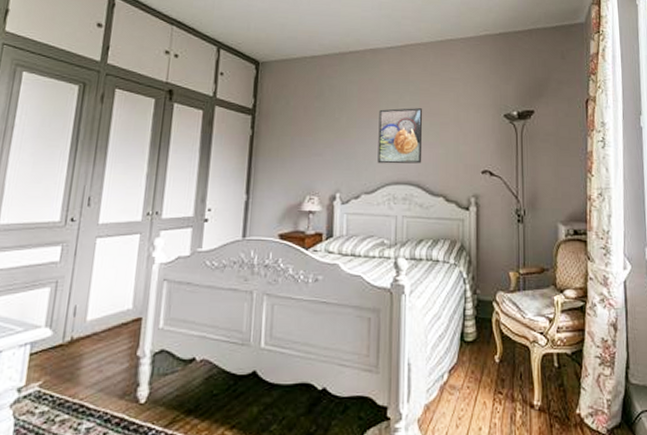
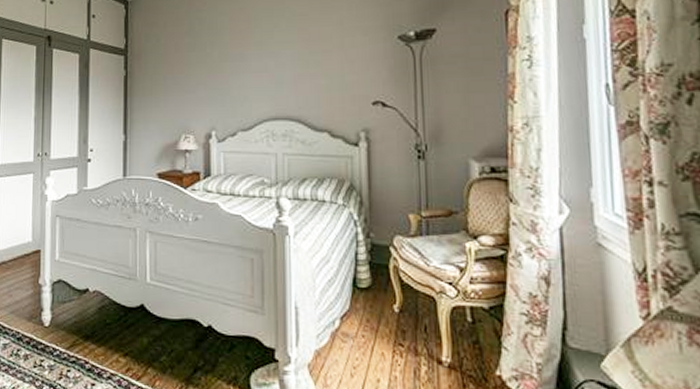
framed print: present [377,108,423,164] -> none [253,36,303,99]

